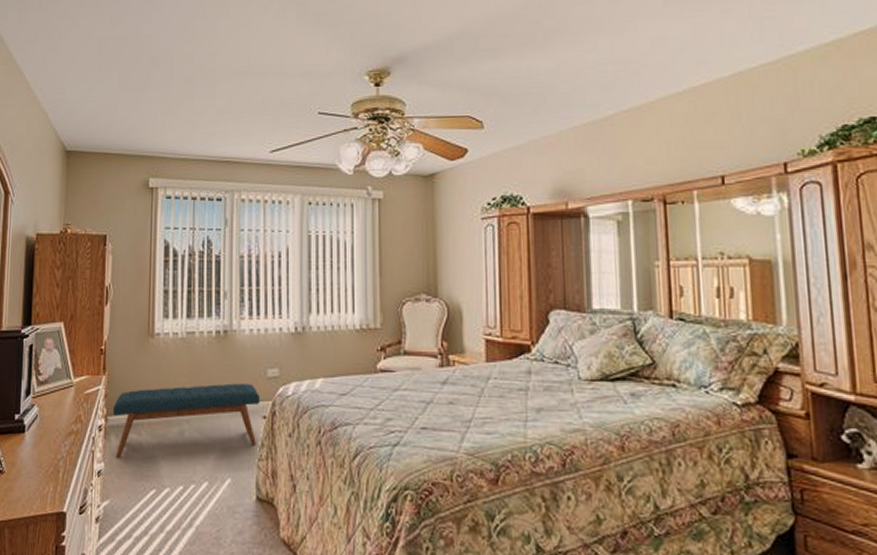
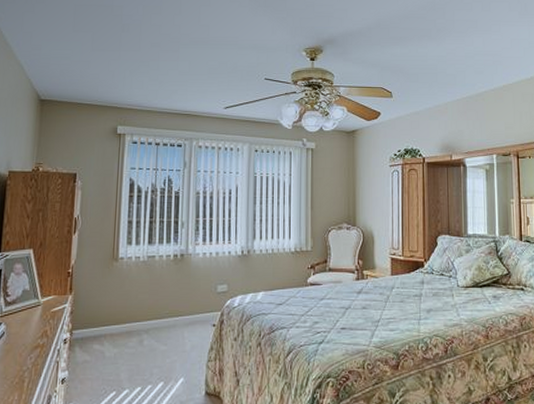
bench: present [112,383,259,460] -> none [77,298,210,368]

